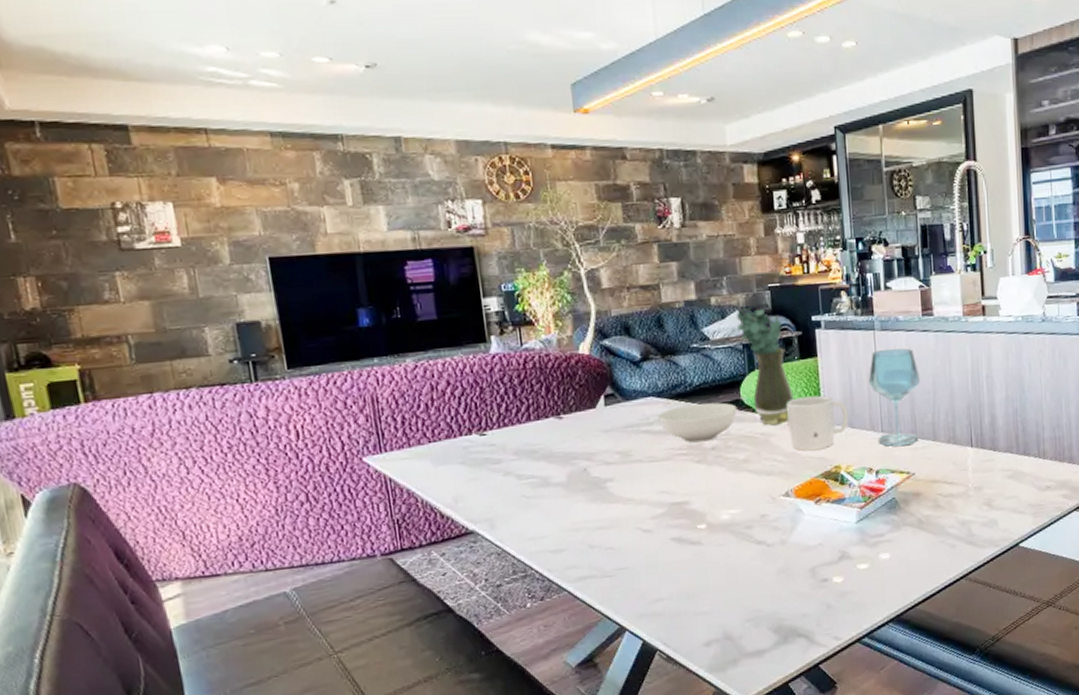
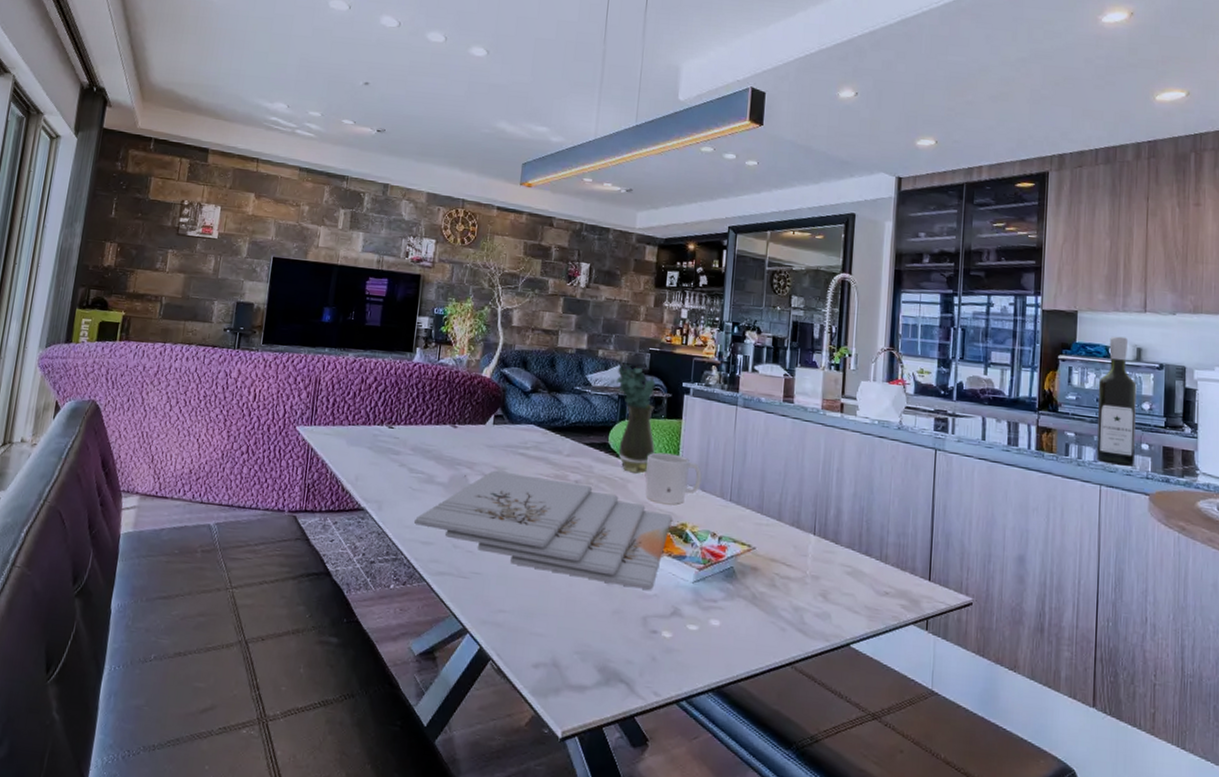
placemat: none [536,448,825,550] -> present [413,470,672,590]
bowl: present [657,402,737,443] -> none [534,438,604,475]
wine glass: present [868,348,921,447] -> none [724,425,774,520]

